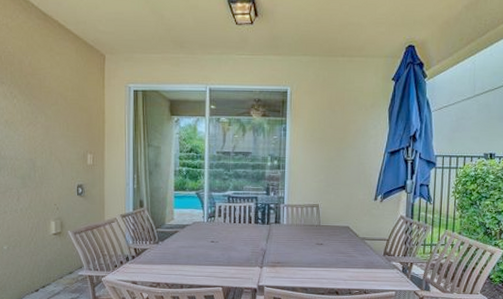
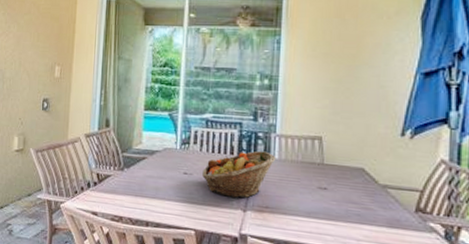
fruit basket: none [227,219,285,259] -> present [202,150,276,199]

